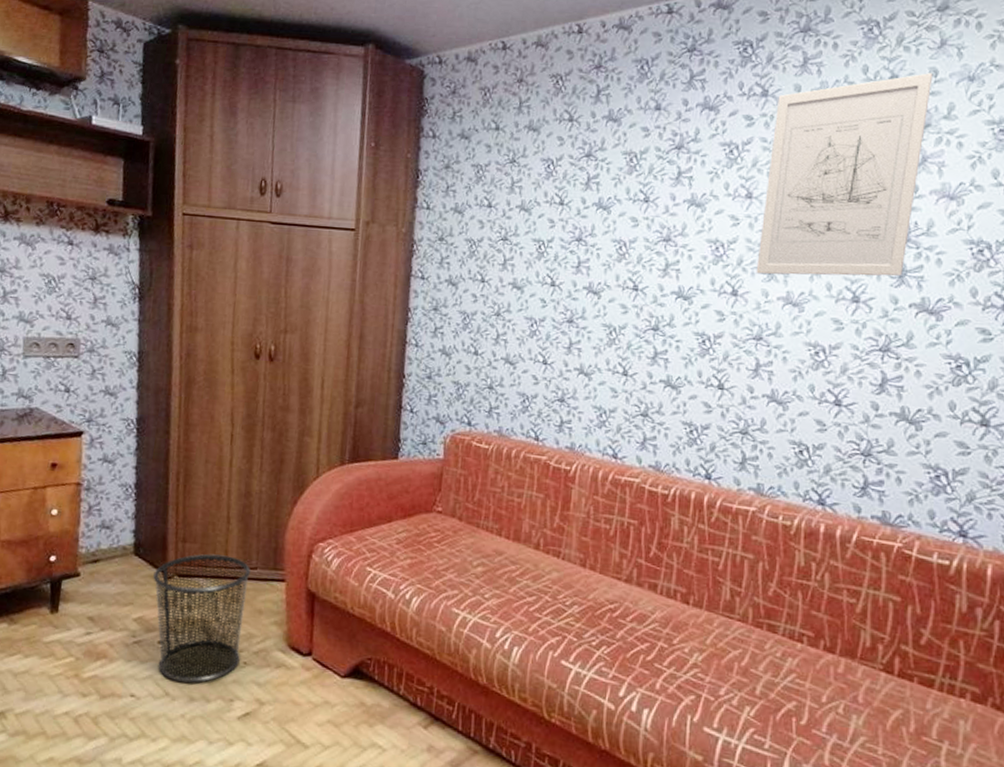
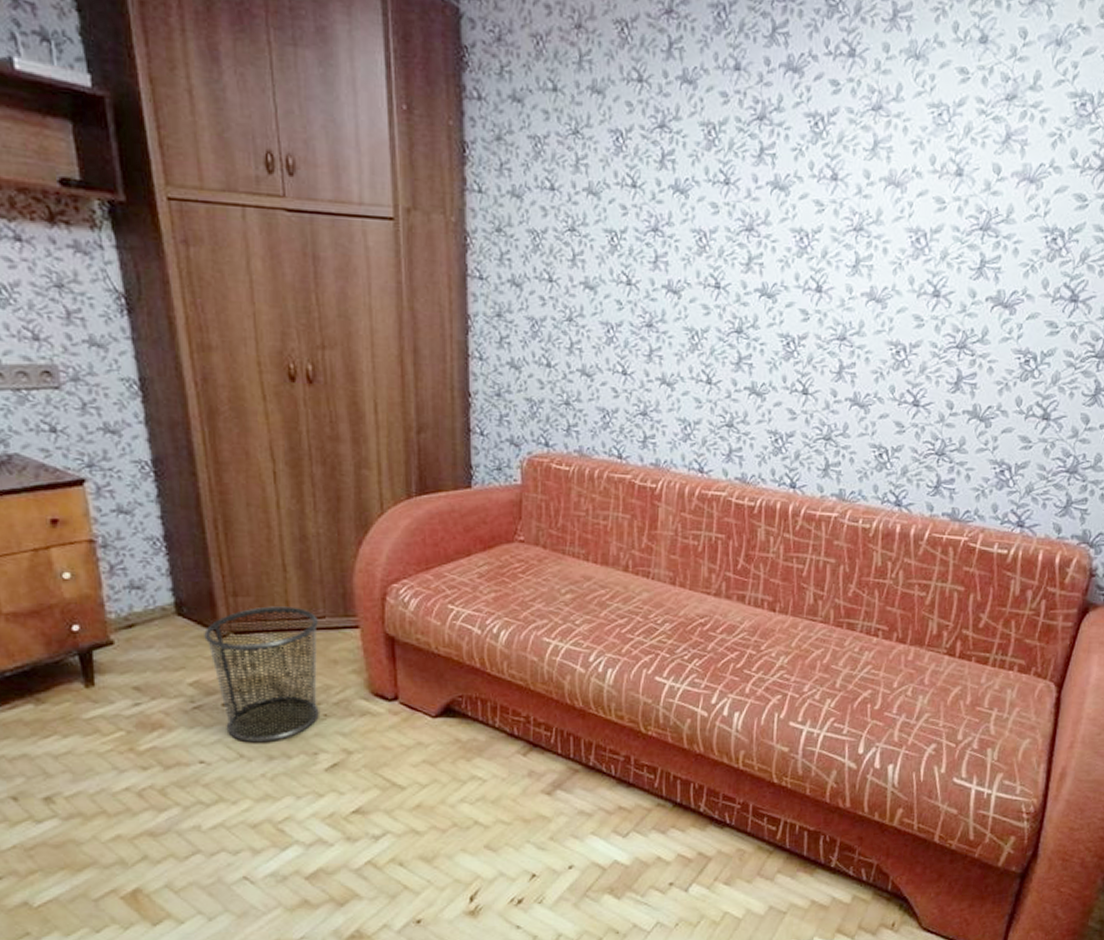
wall art: present [756,73,933,277] -> none [840,34,1023,268]

